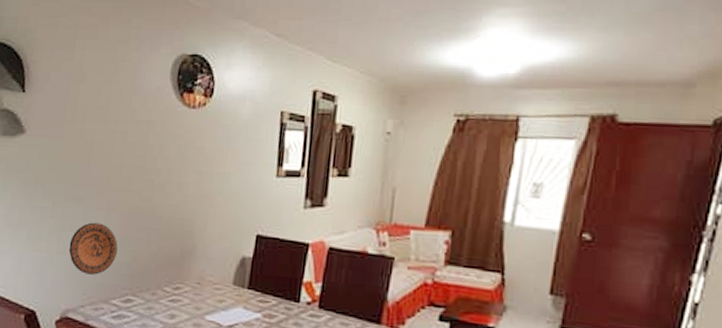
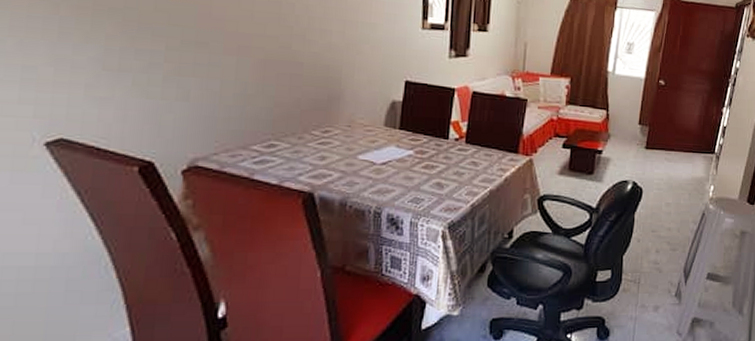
decorative plate: present [68,222,118,275] -> none [192,67,255,122]

